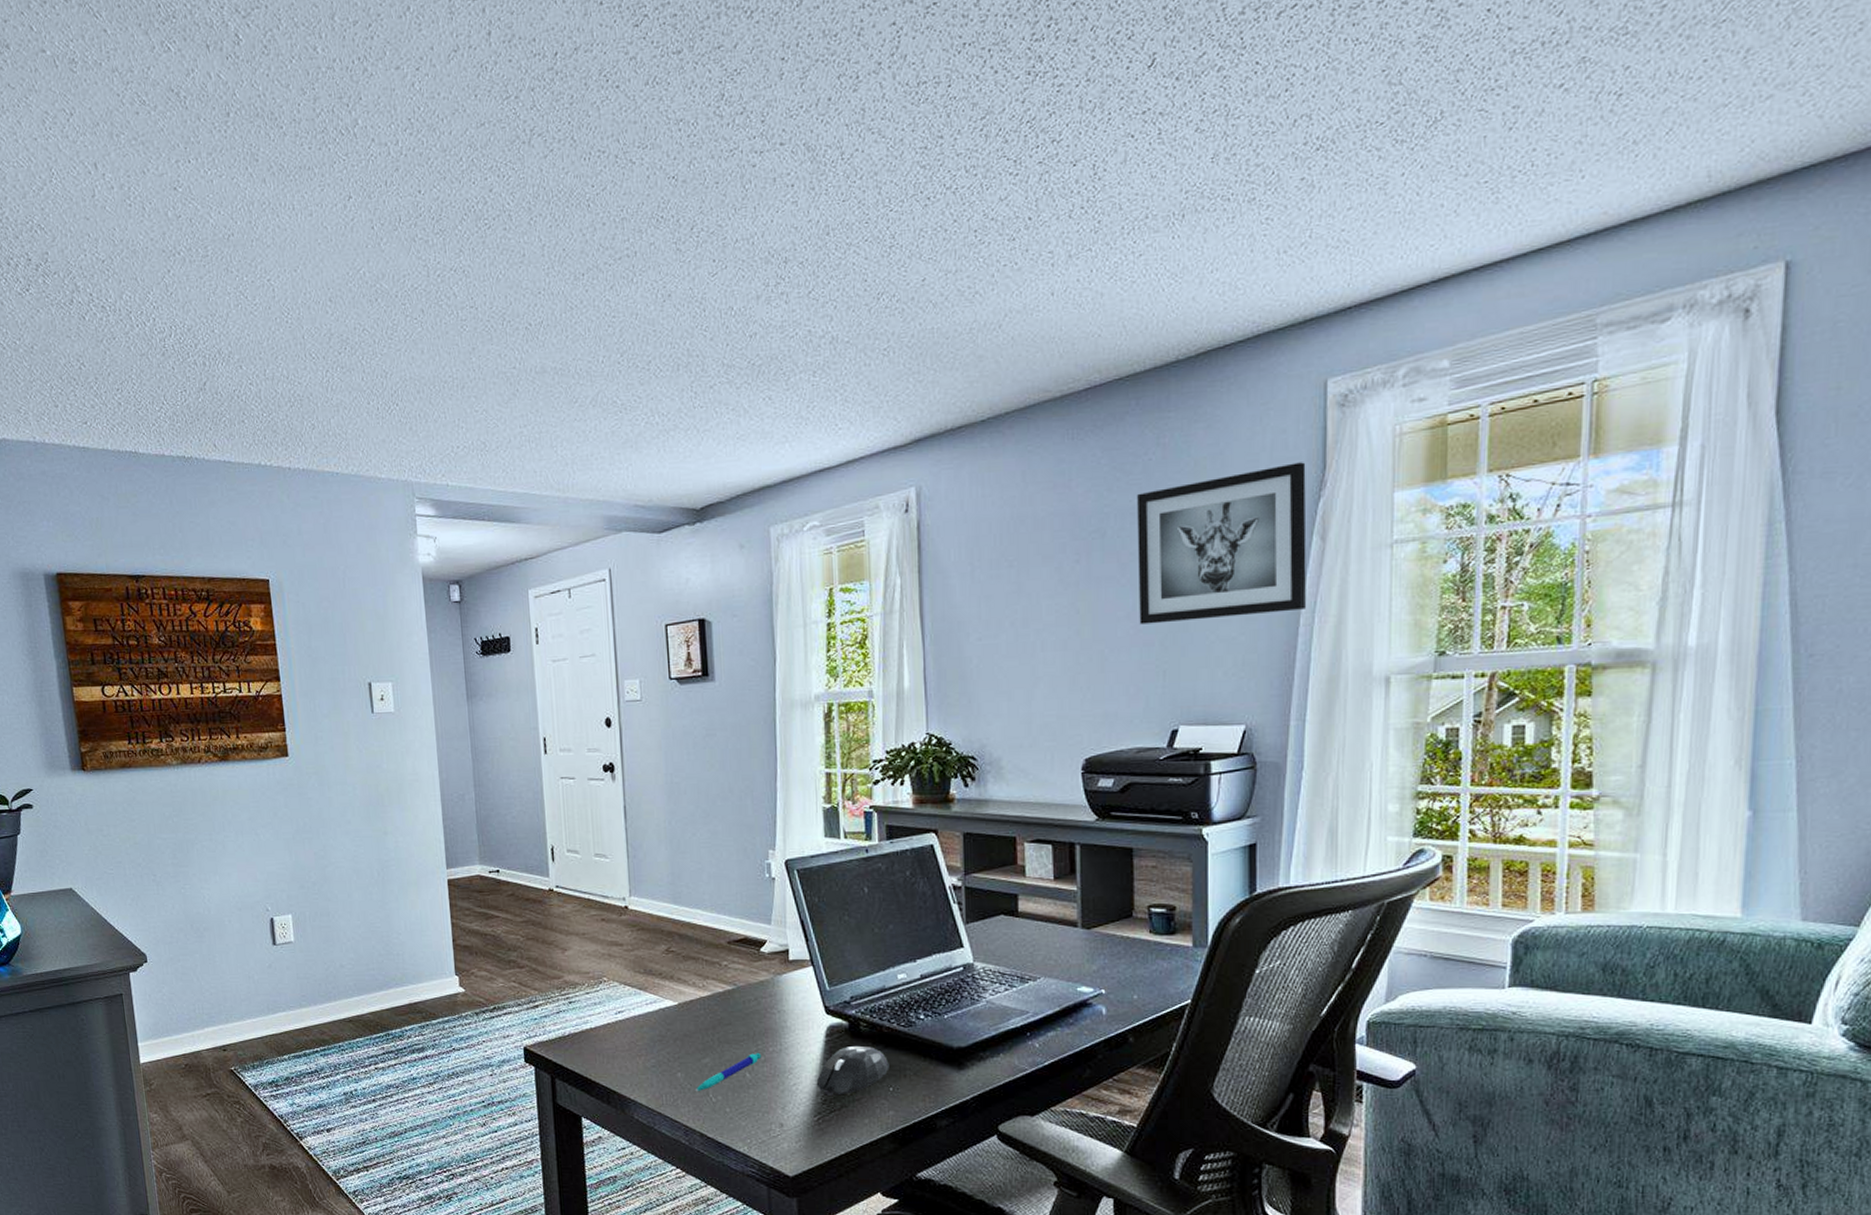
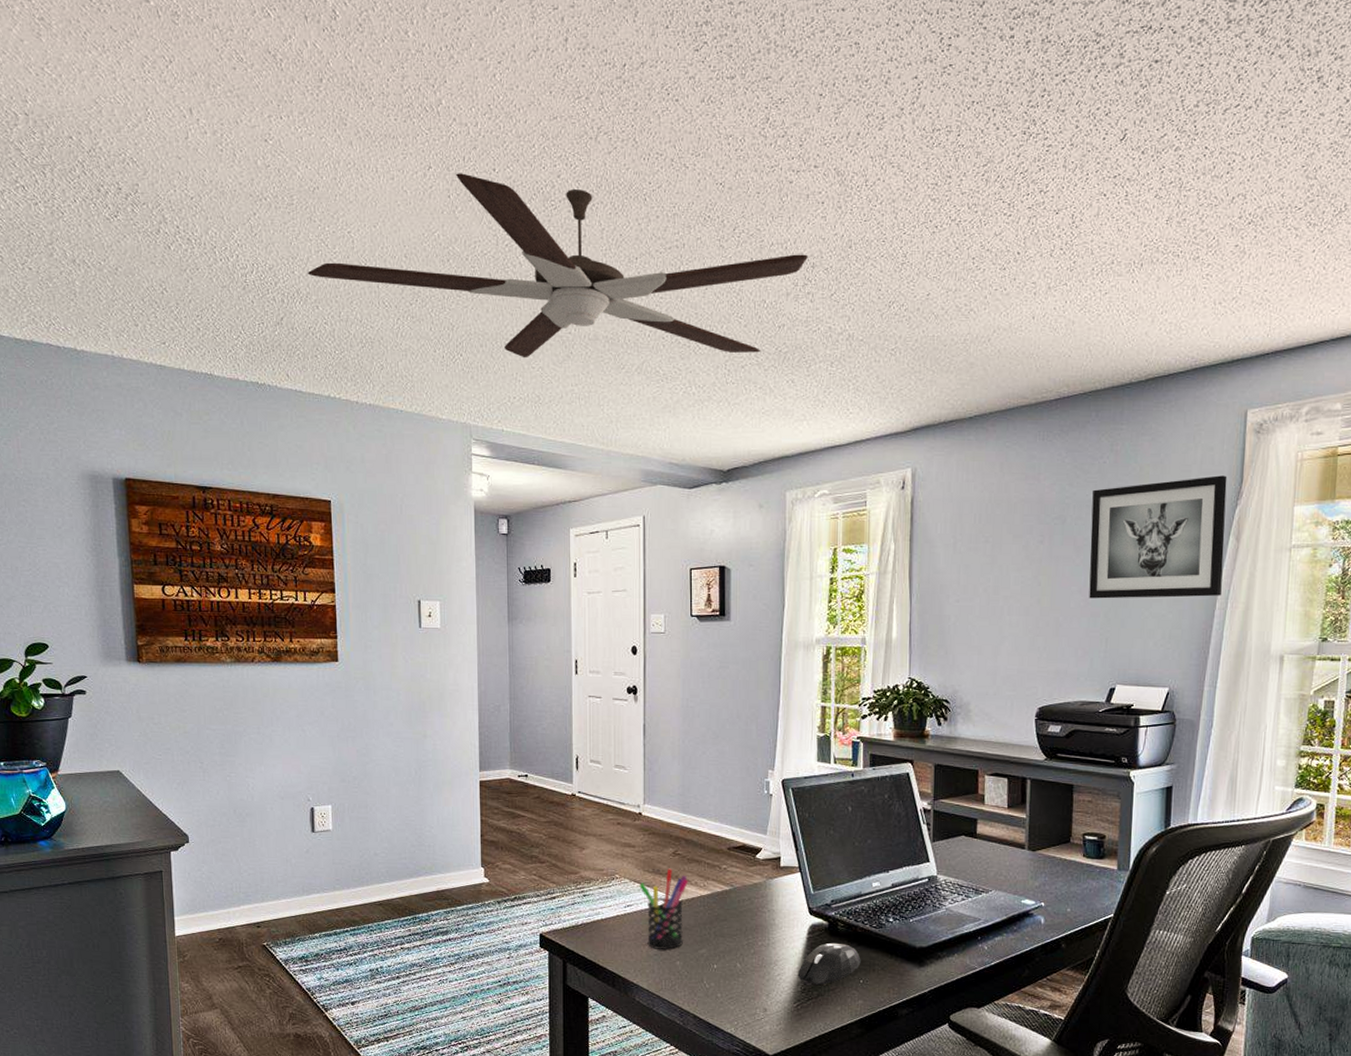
ceiling fan: none [227,199,779,402] -> present [307,173,808,358]
pen holder: none [630,968,686,1061] -> present [639,868,689,950]
pen: present [695,1052,762,1091] -> none [691,945,751,978]

